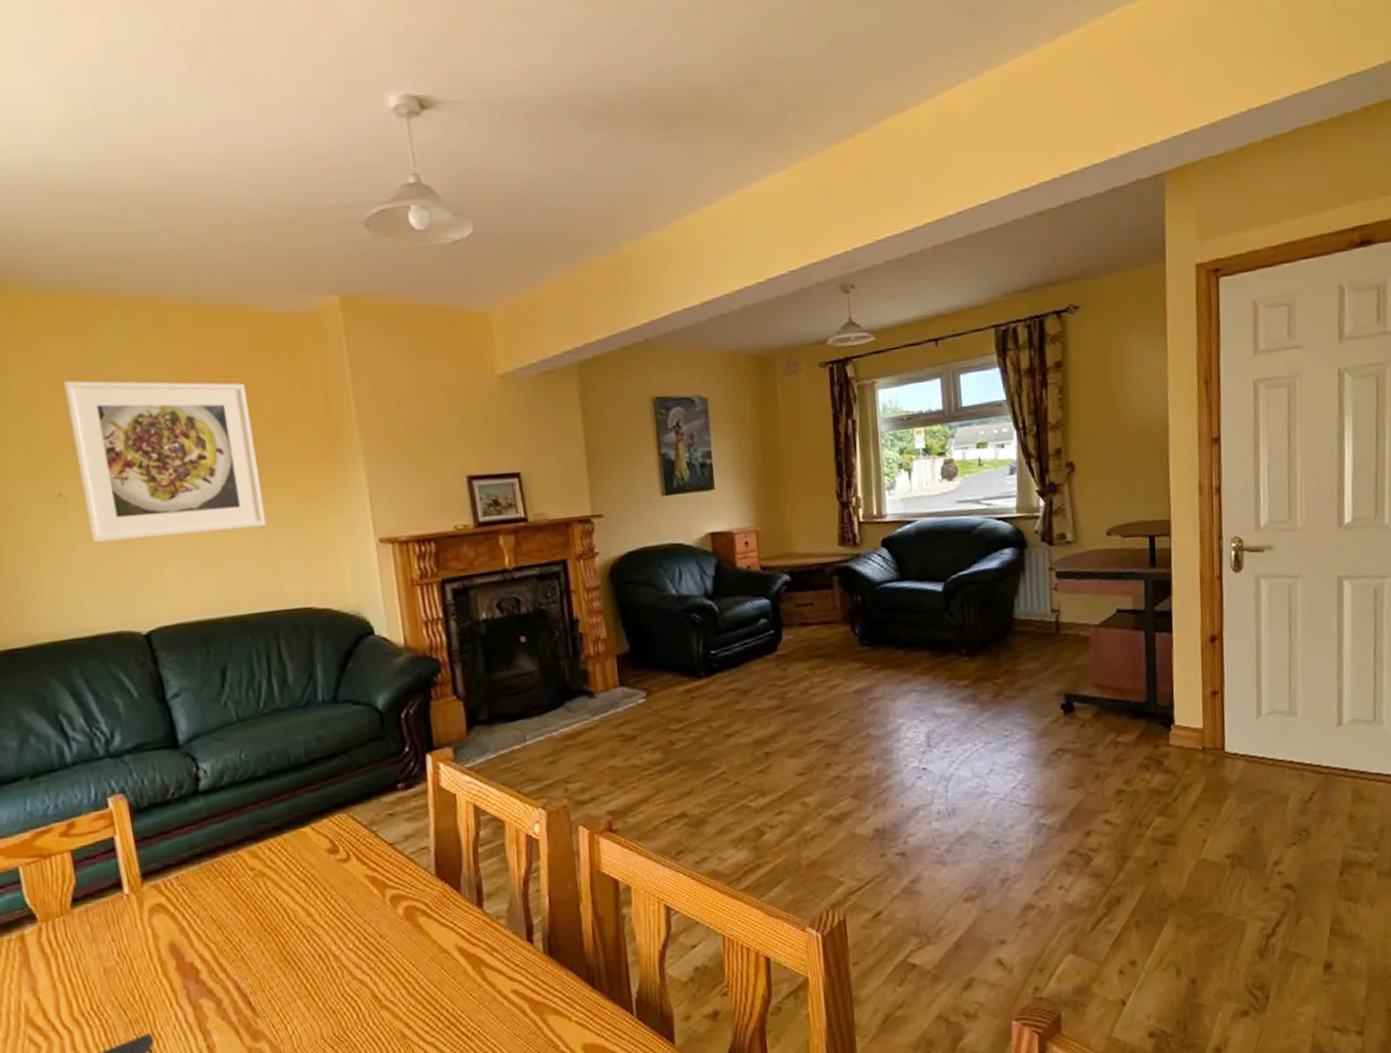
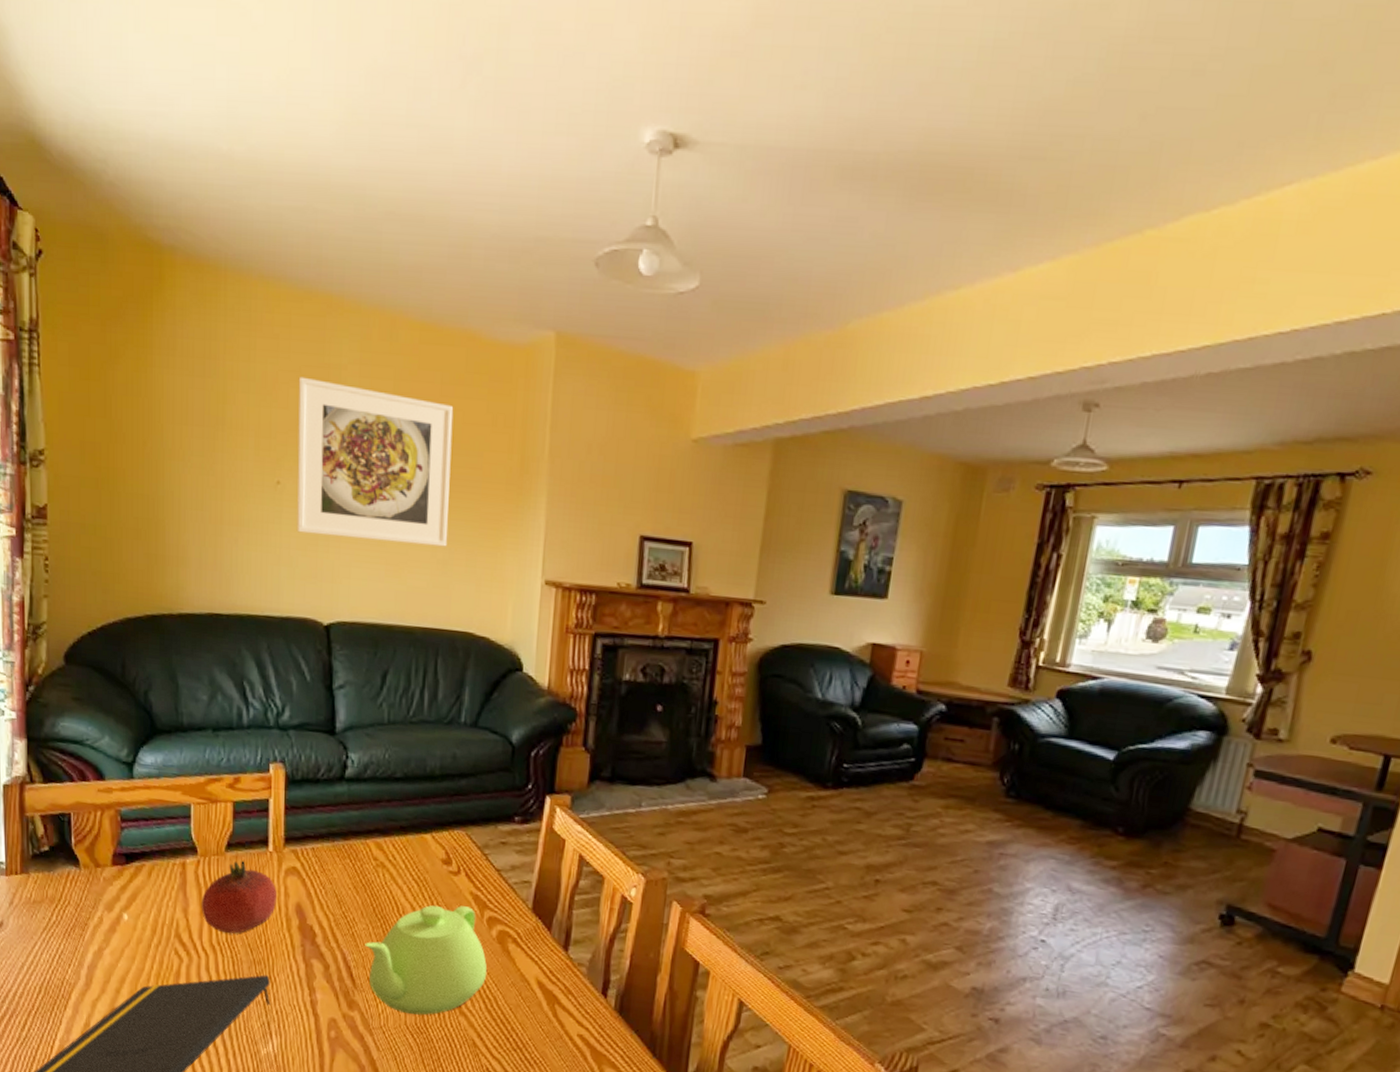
fruit: none [51,913,145,1001] -> present [201,861,277,934]
teapot: none [258,891,402,1027] -> present [365,905,488,1015]

